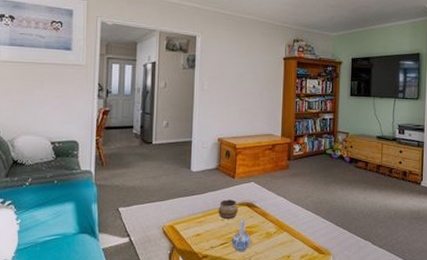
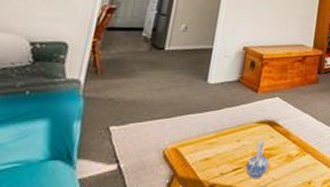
decorative bowl: present [218,199,238,219] -> none [234,117,258,140]

